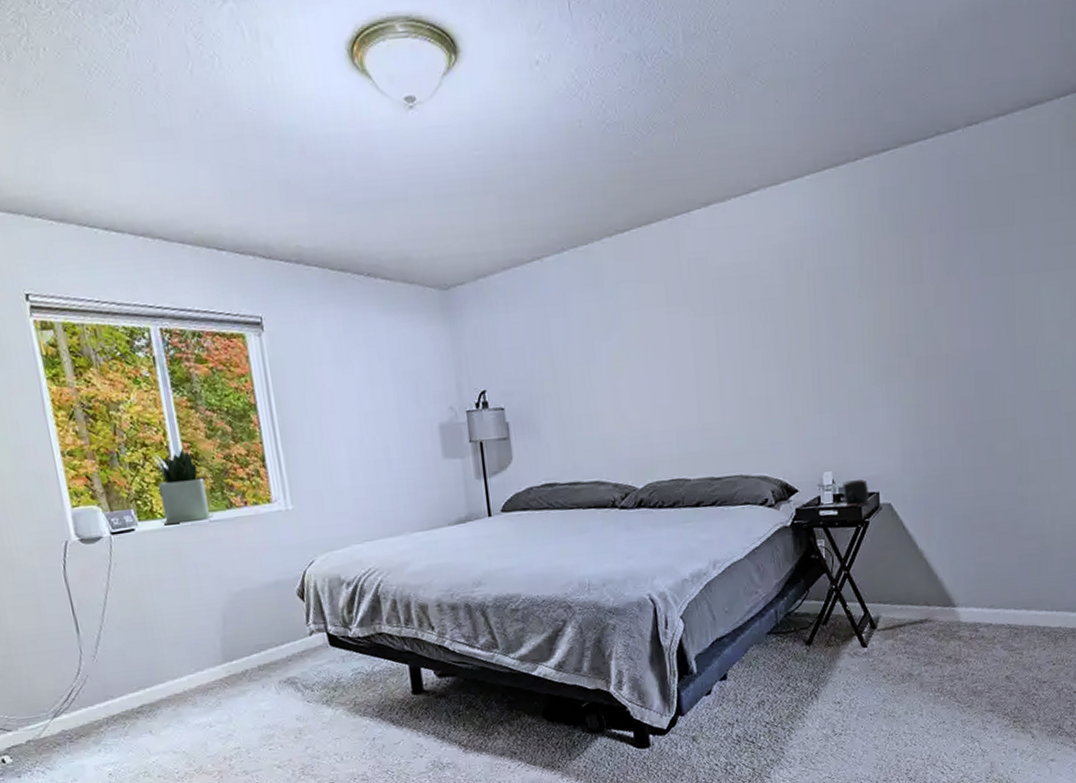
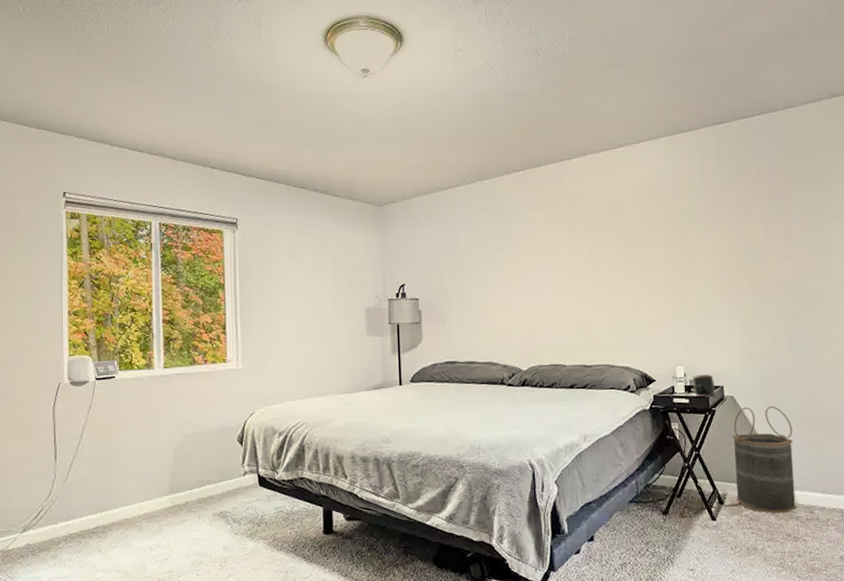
planter: present [152,448,214,525] -> none [136,315,180,375]
basket: none [888,511,960,635] -> present [733,405,797,513]

